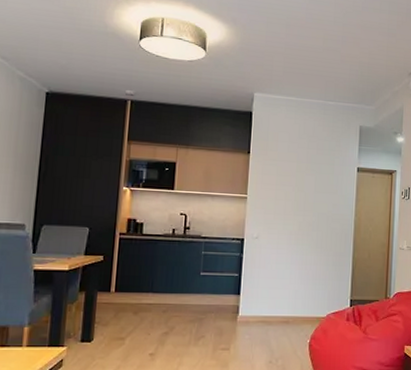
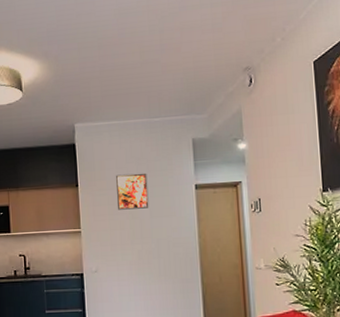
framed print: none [286,148,316,183] -> present [116,173,149,210]

